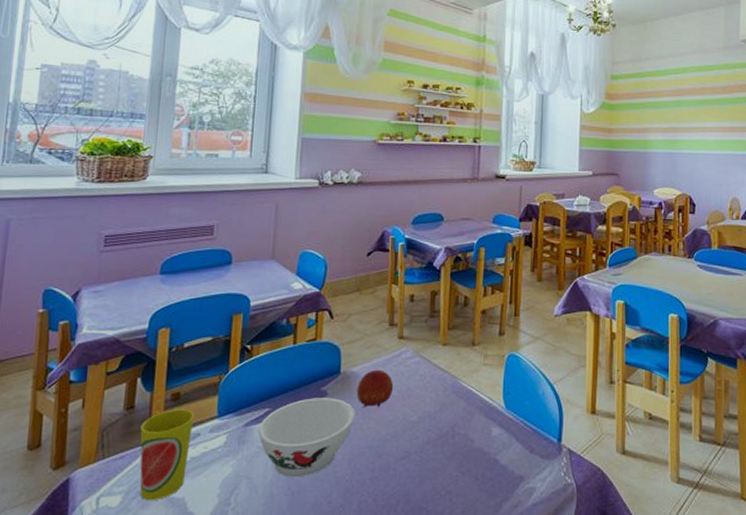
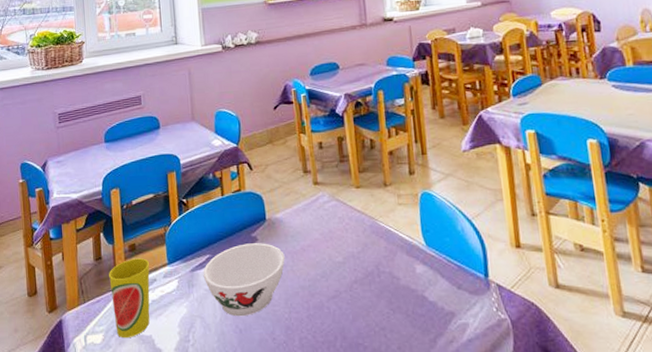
fruit: present [356,369,394,408] -> none [282,214,316,251]

